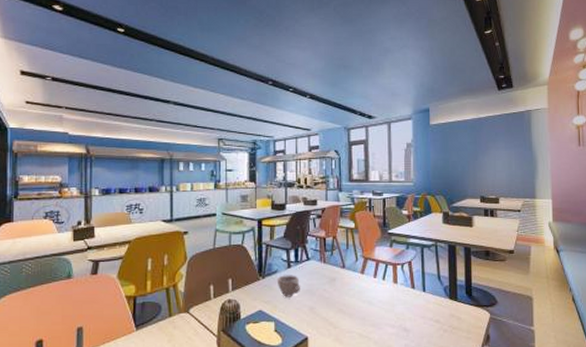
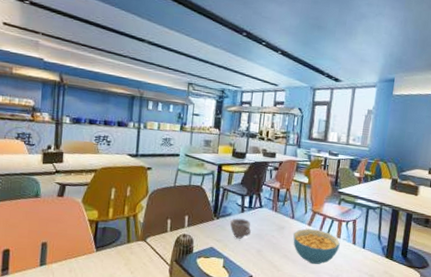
cereal bowl: none [345,277,398,317] -> present [292,228,340,265]

